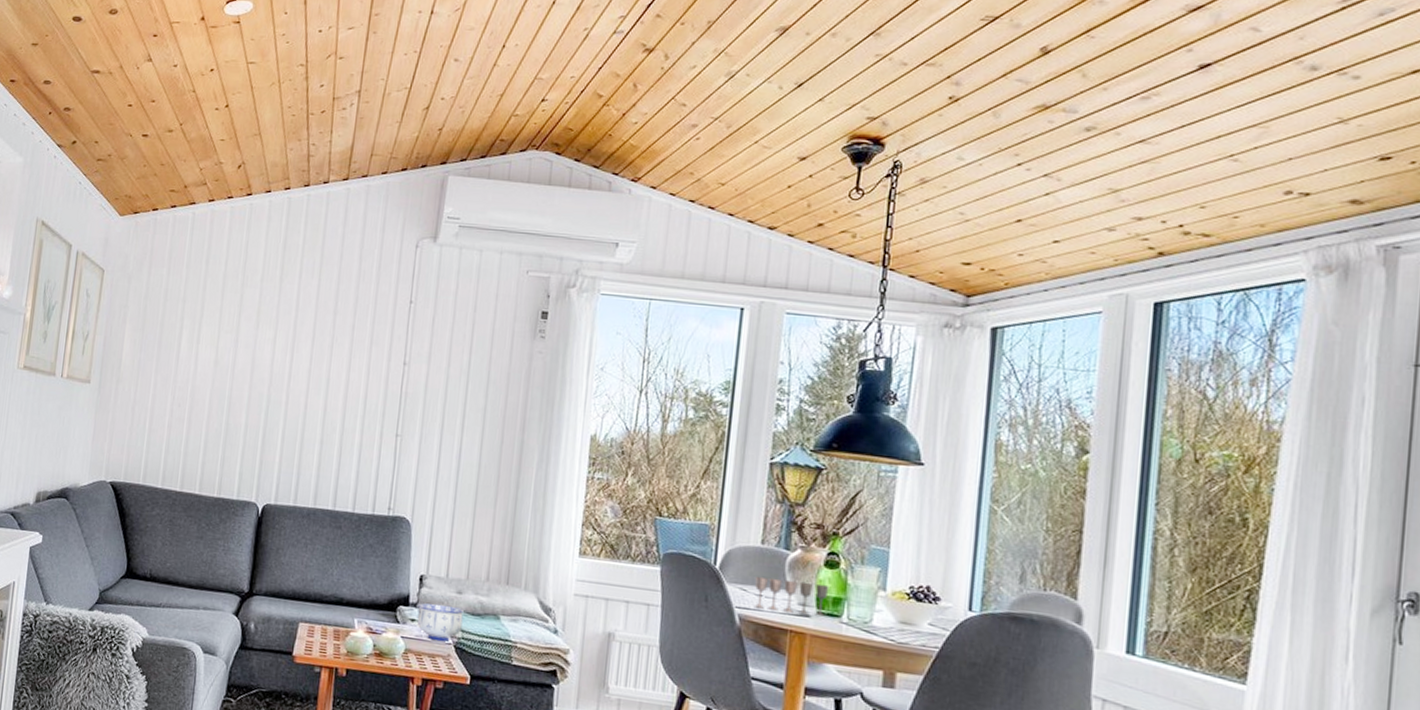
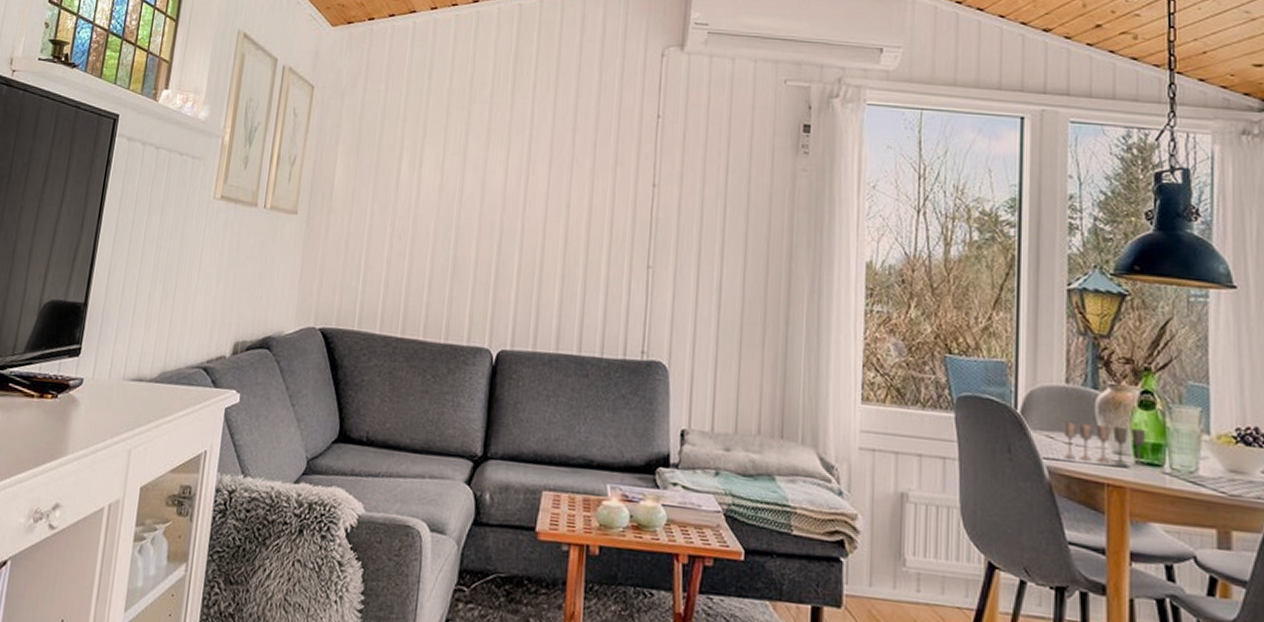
bowl: present [417,603,464,641] -> none [679,463,733,509]

